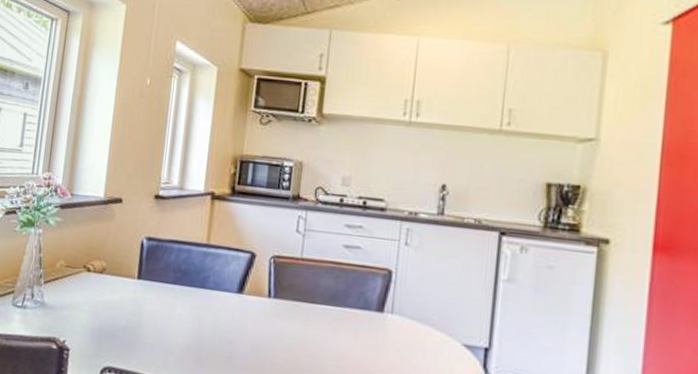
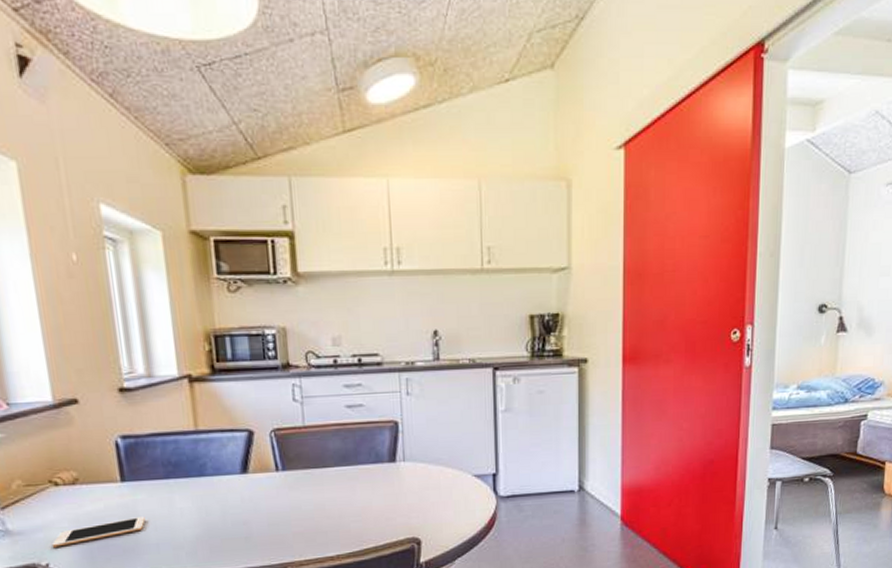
cell phone: none [71,313,149,329] -> present [51,517,145,548]

